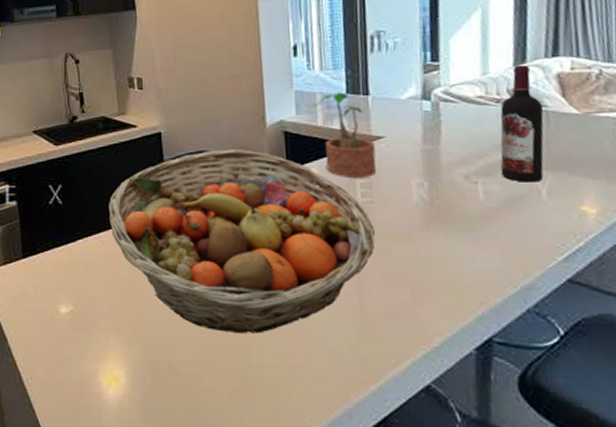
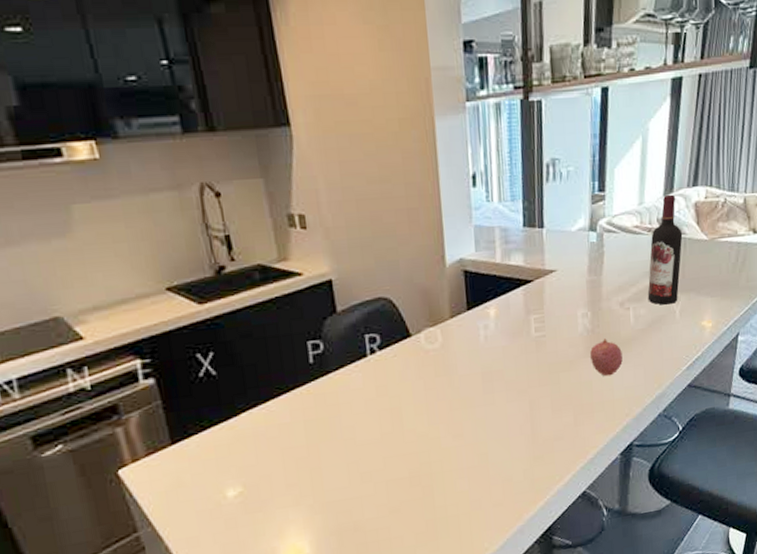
fruit basket: present [109,149,376,334] -> none [275,293,547,483]
potted plant: present [313,92,377,179] -> none [492,226,549,315]
fruit: none [428,213,472,255] -> present [589,338,623,377]

